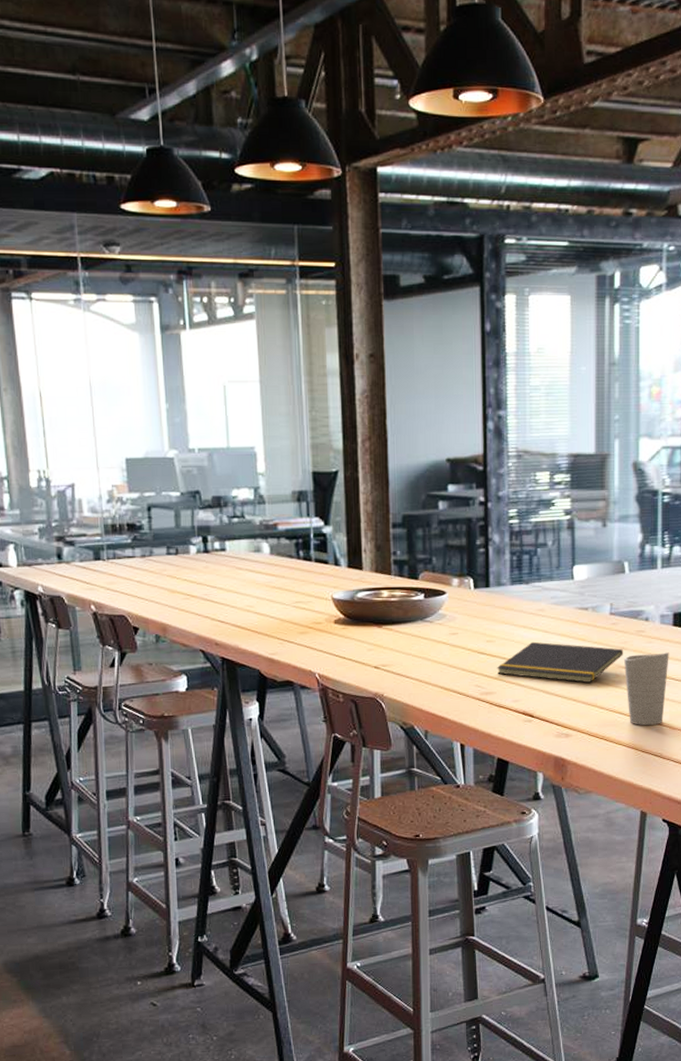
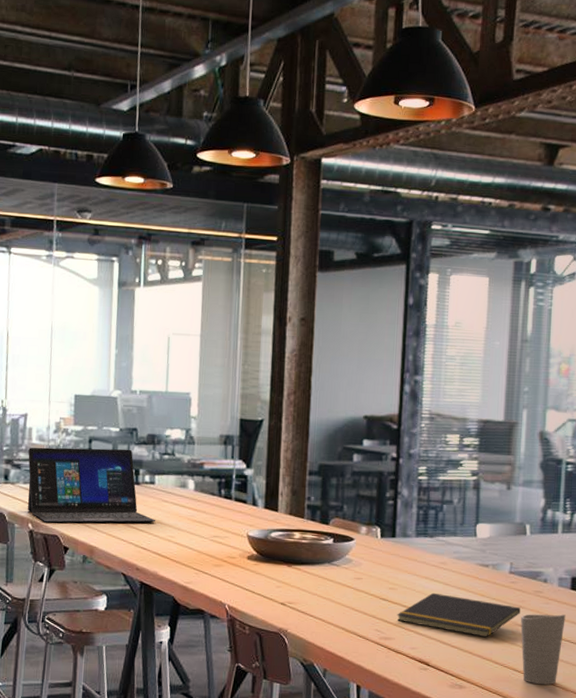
laptop: none [81,514,232,602] -> present [27,447,156,523]

